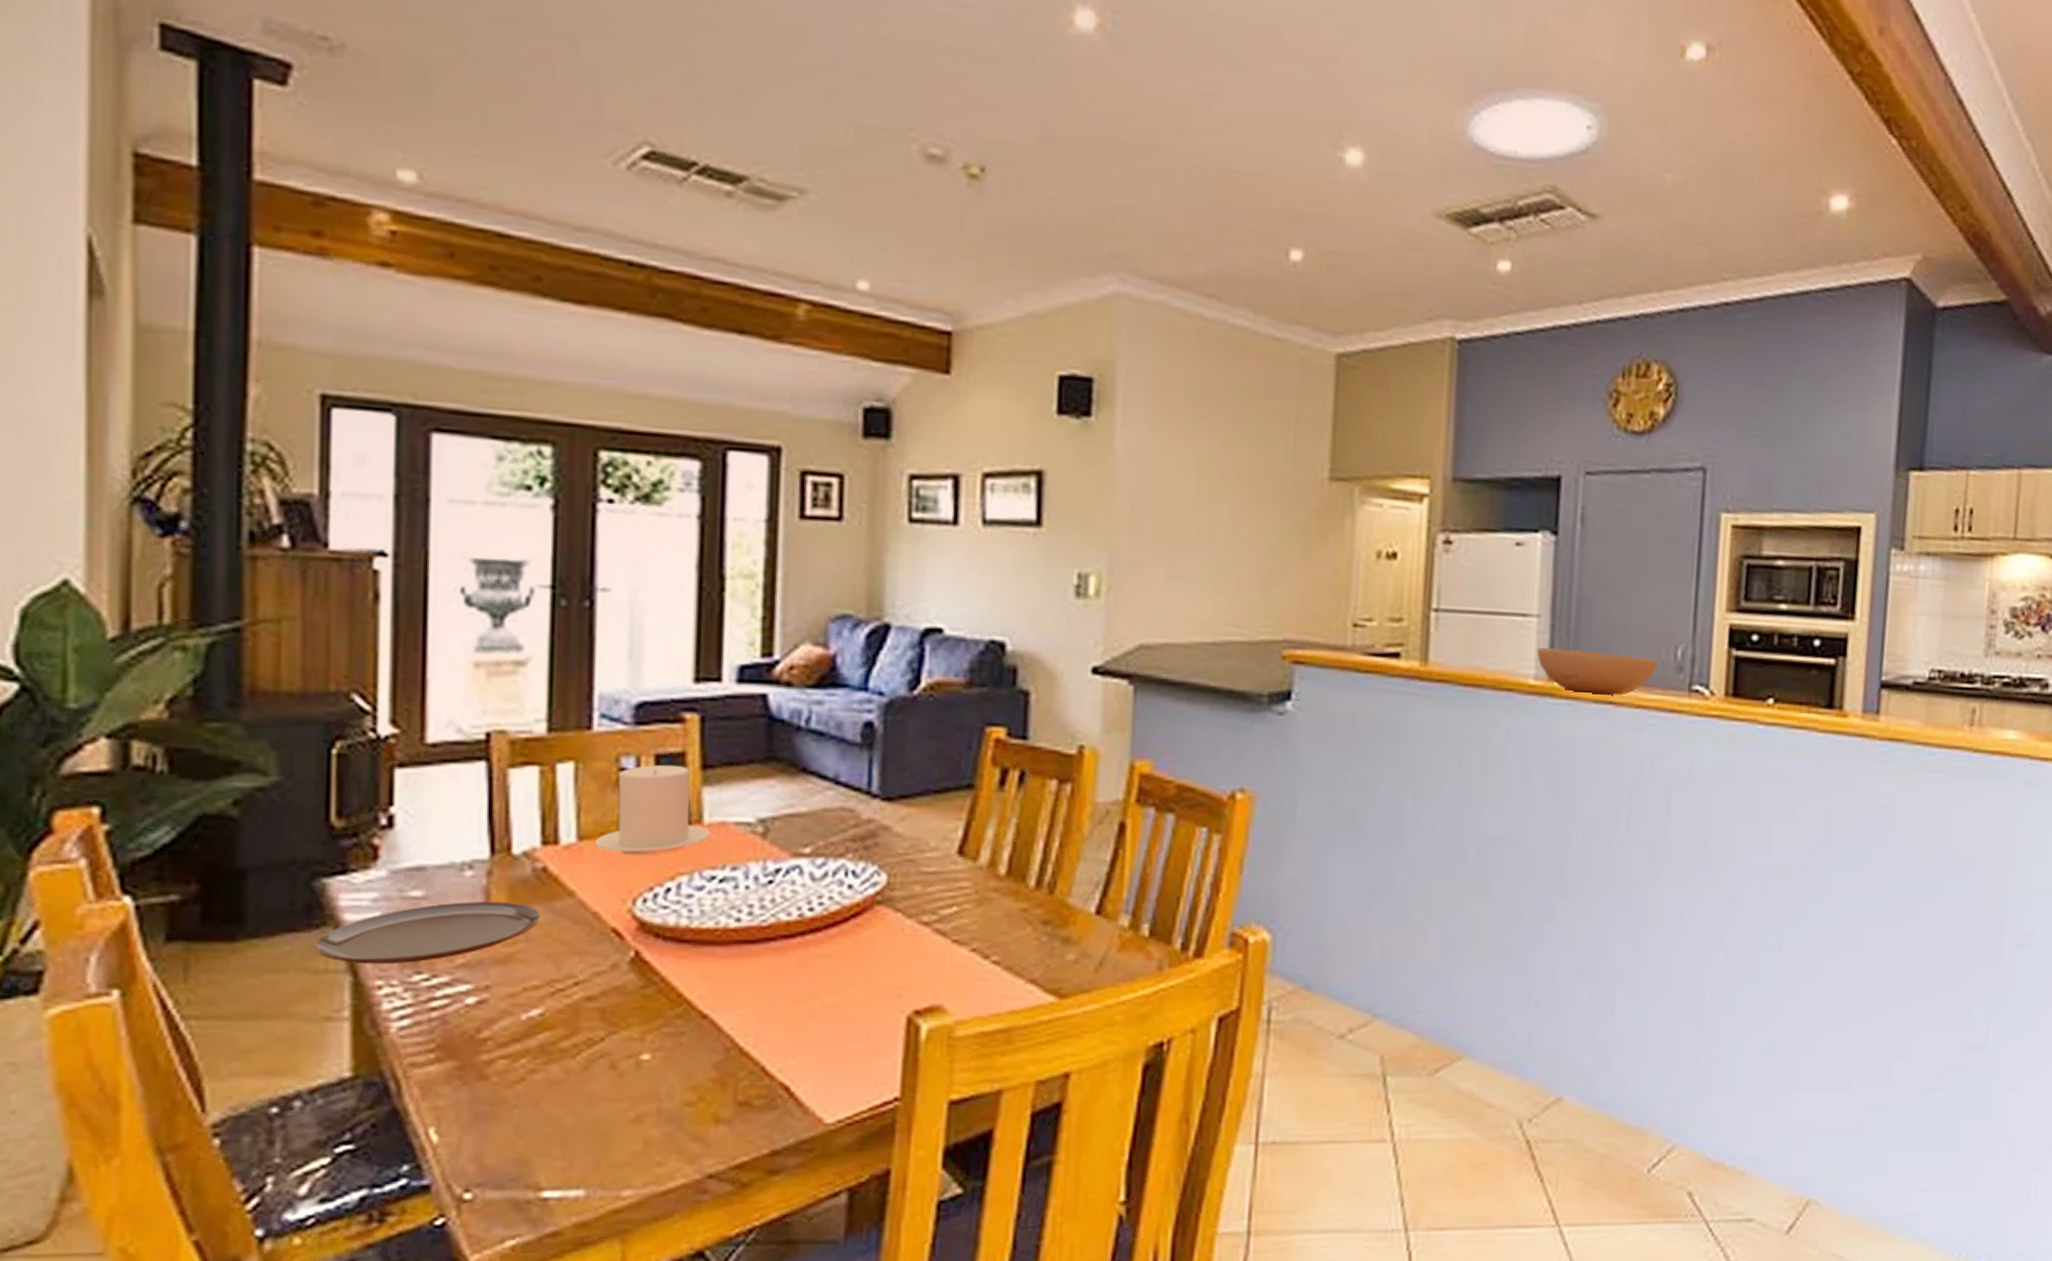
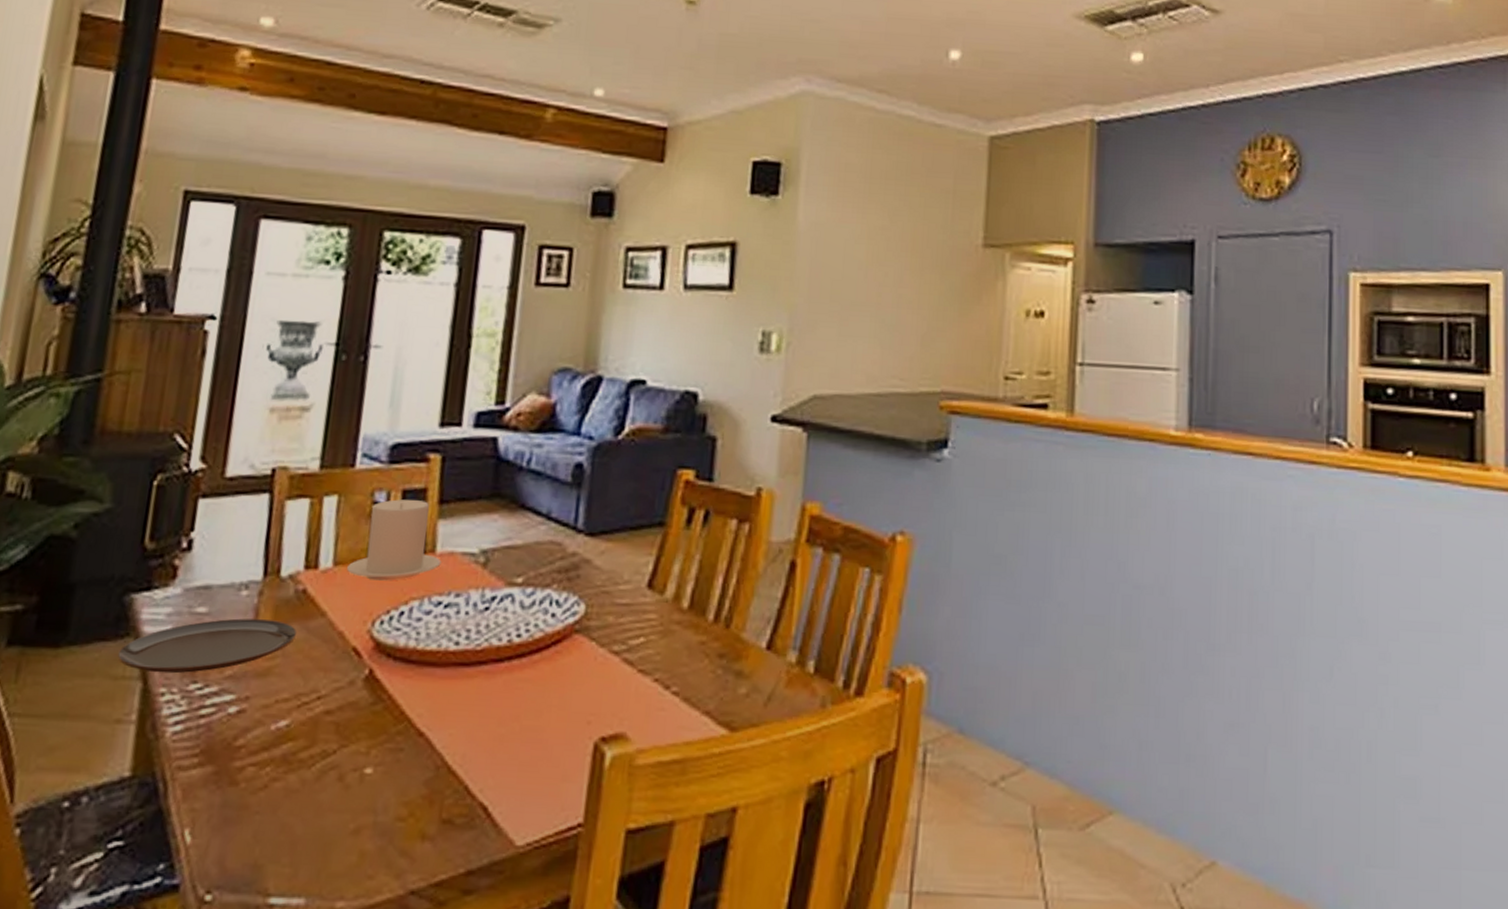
bowl: present [1537,648,1659,696] -> none [1177,400,1295,447]

